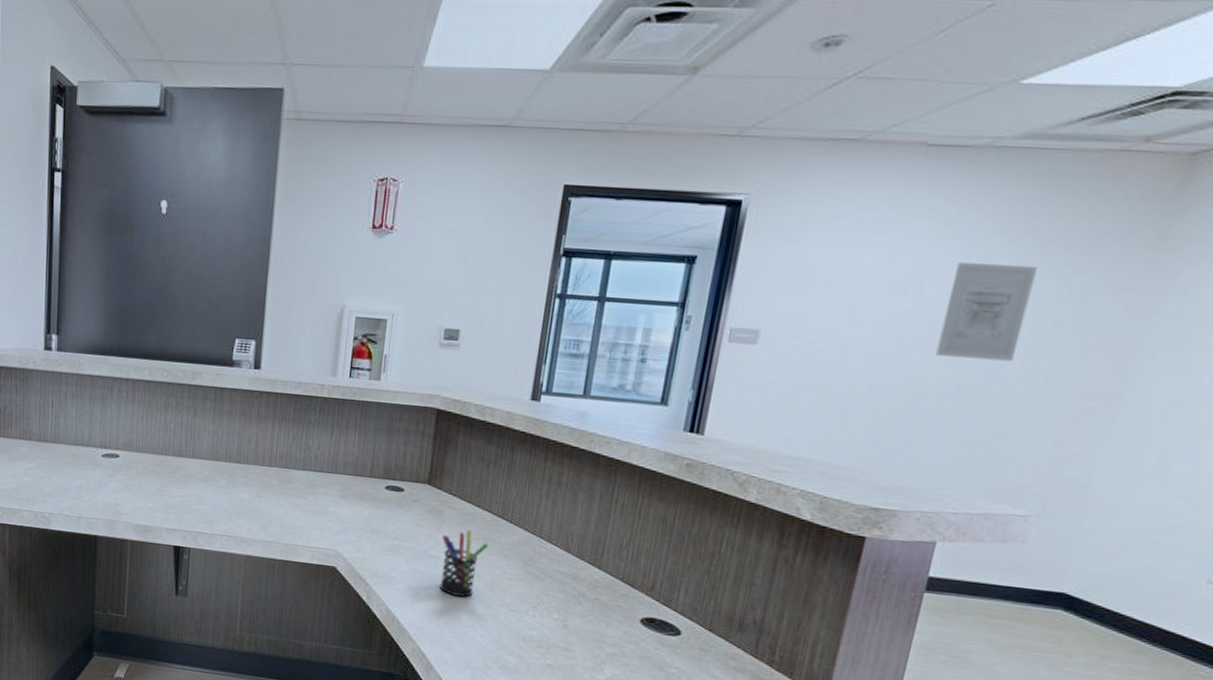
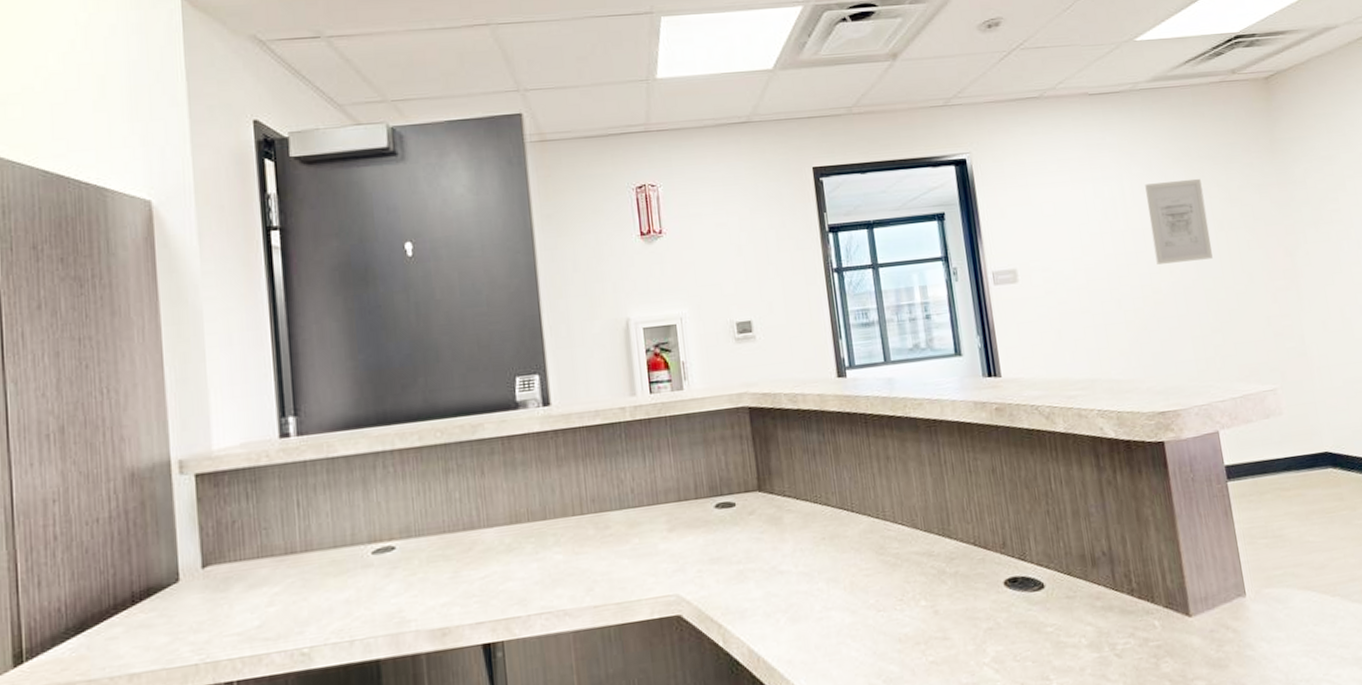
pen holder: present [439,530,489,597] -> none [787,531,837,612]

